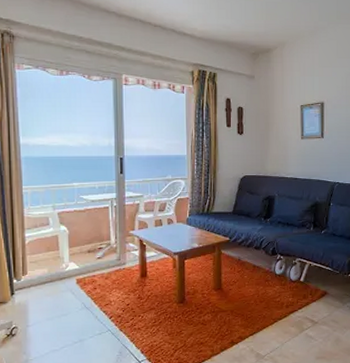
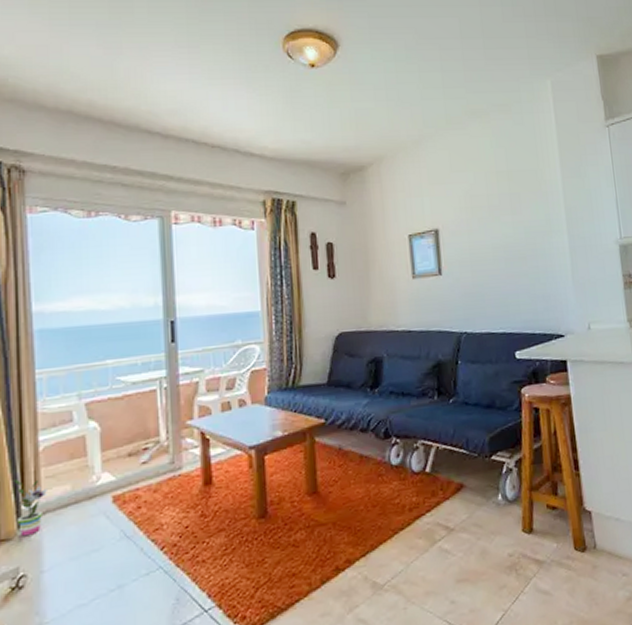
potted plant: none [8,262,31,302] -> present [14,479,47,537]

